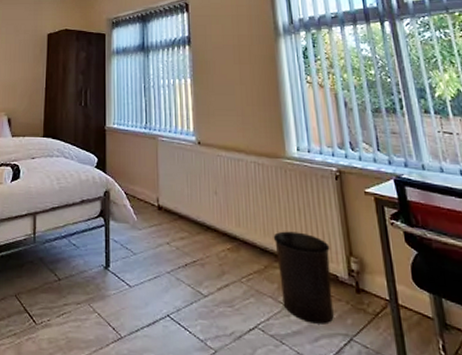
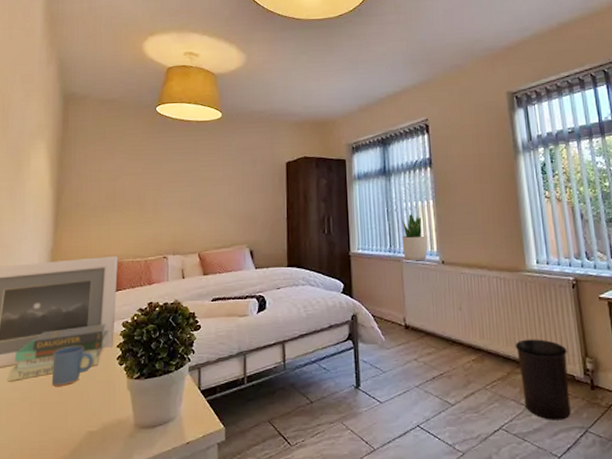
planter: none [158,91,183,140] -> present [401,213,427,262]

